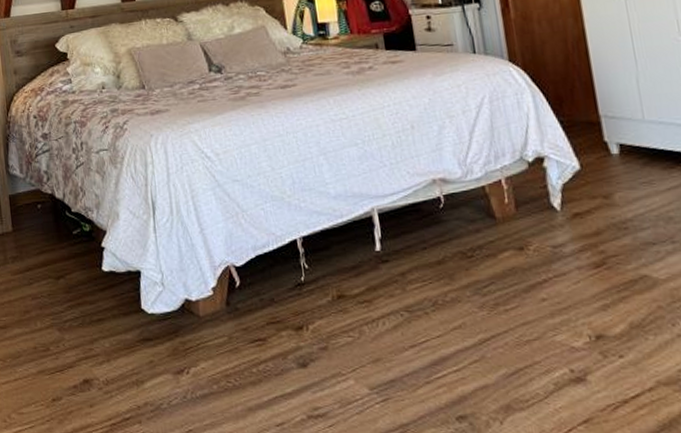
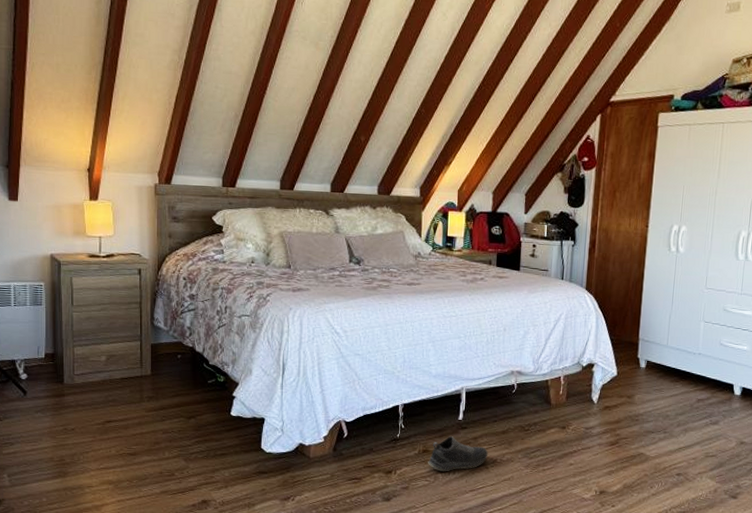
shoe: none [346,274,425,323] -> present [428,436,488,472]

